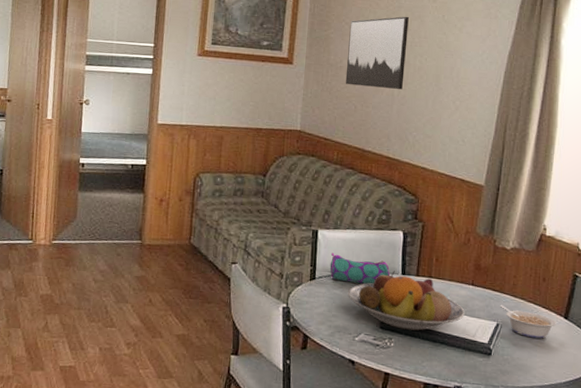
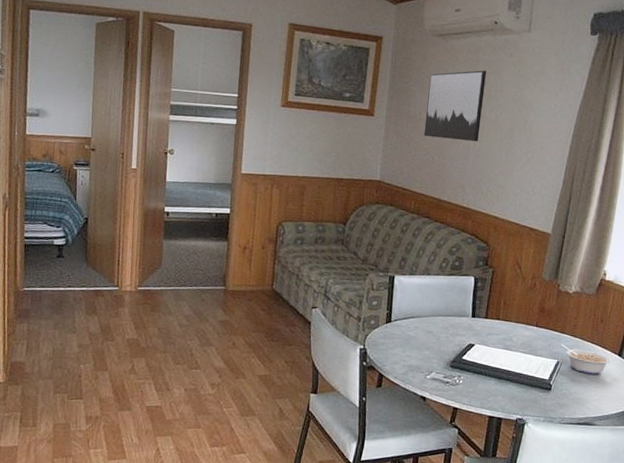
pencil case: present [329,252,390,285] -> none [405,297,461,327]
fruit bowl: present [348,270,465,331] -> none [421,313,528,369]

